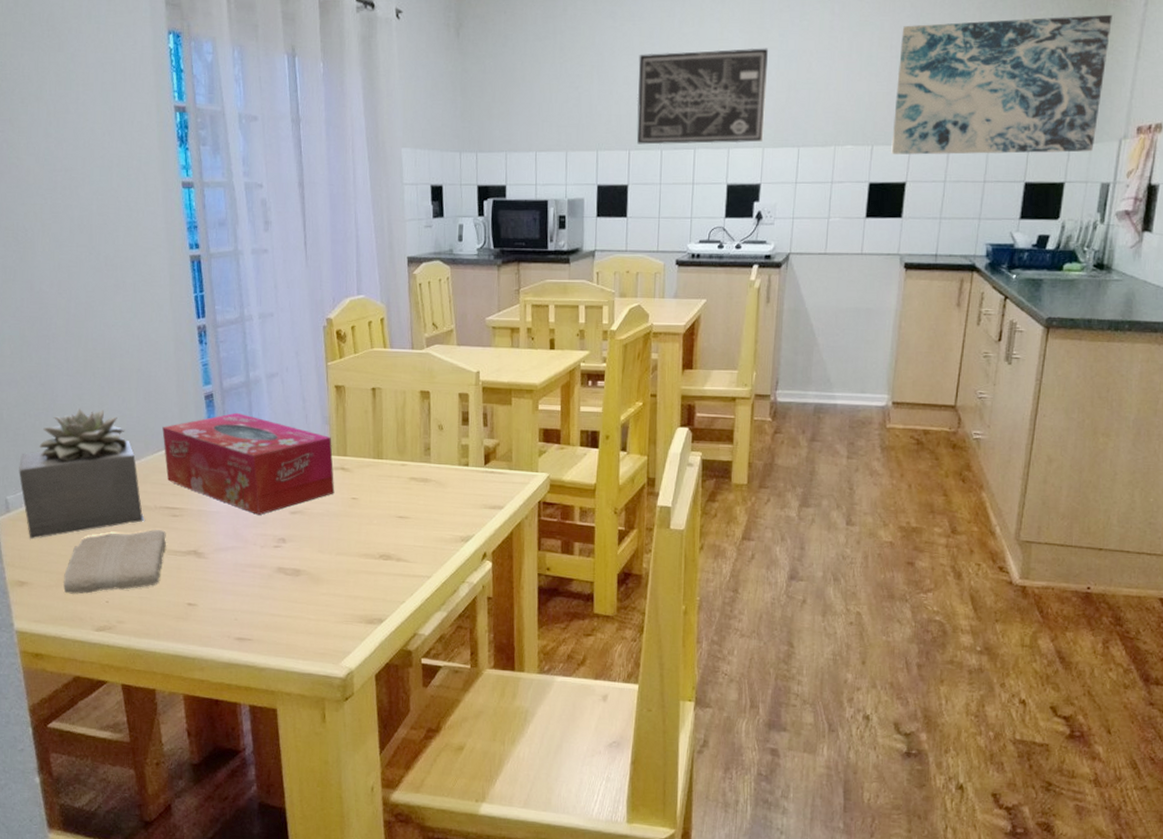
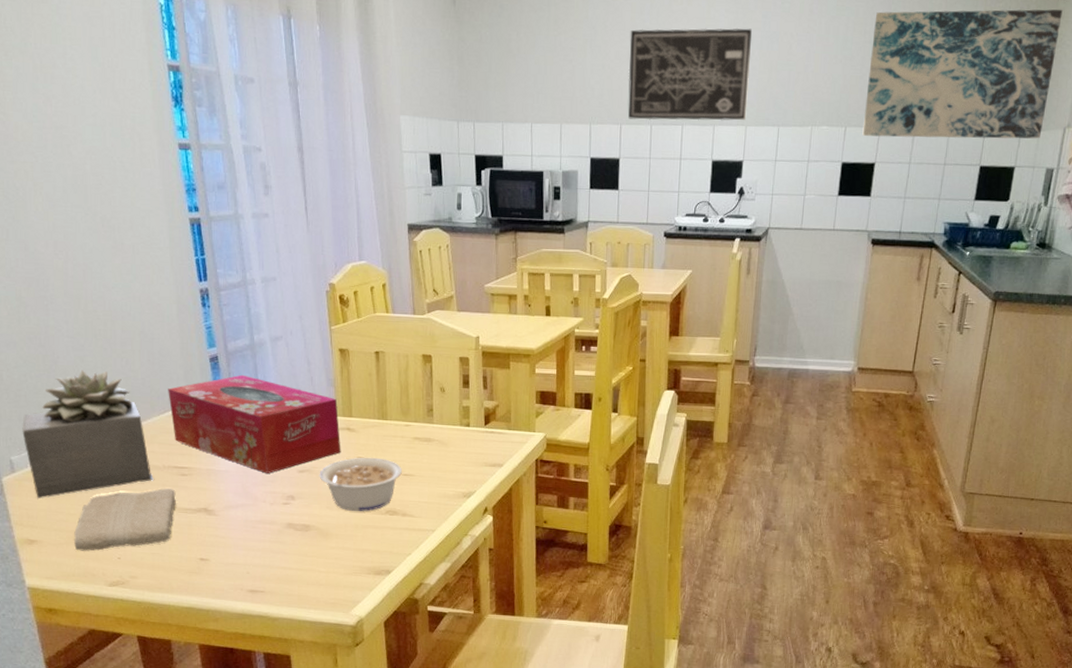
legume: none [311,498,397,556] -> present [319,457,402,511]

